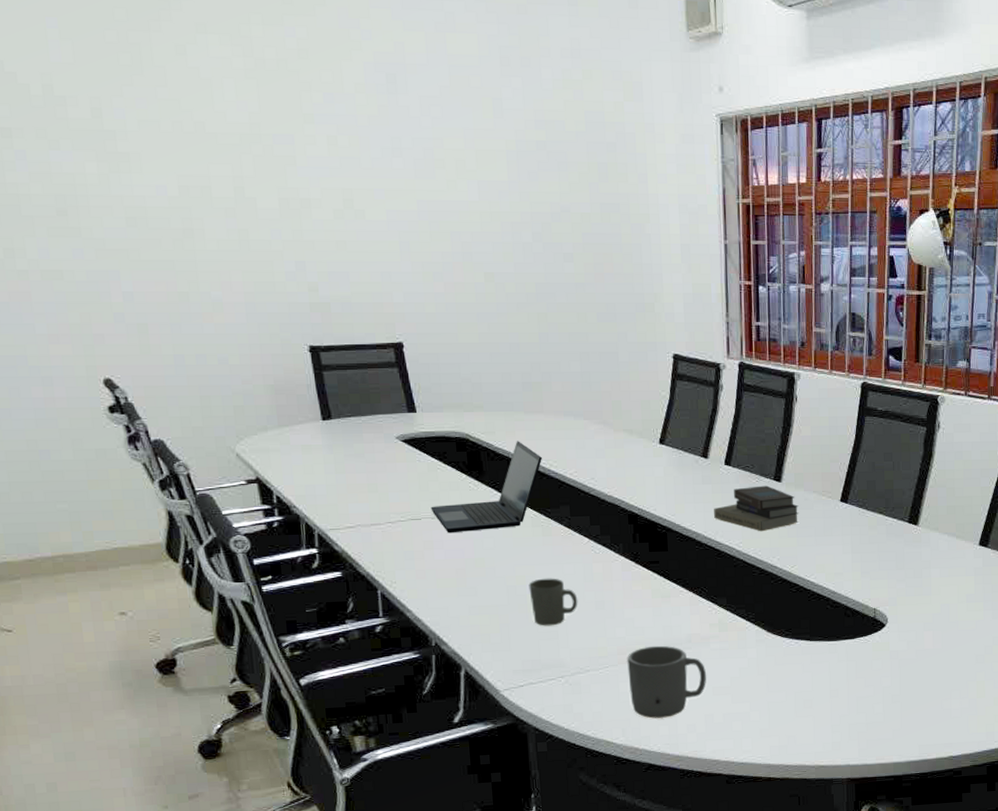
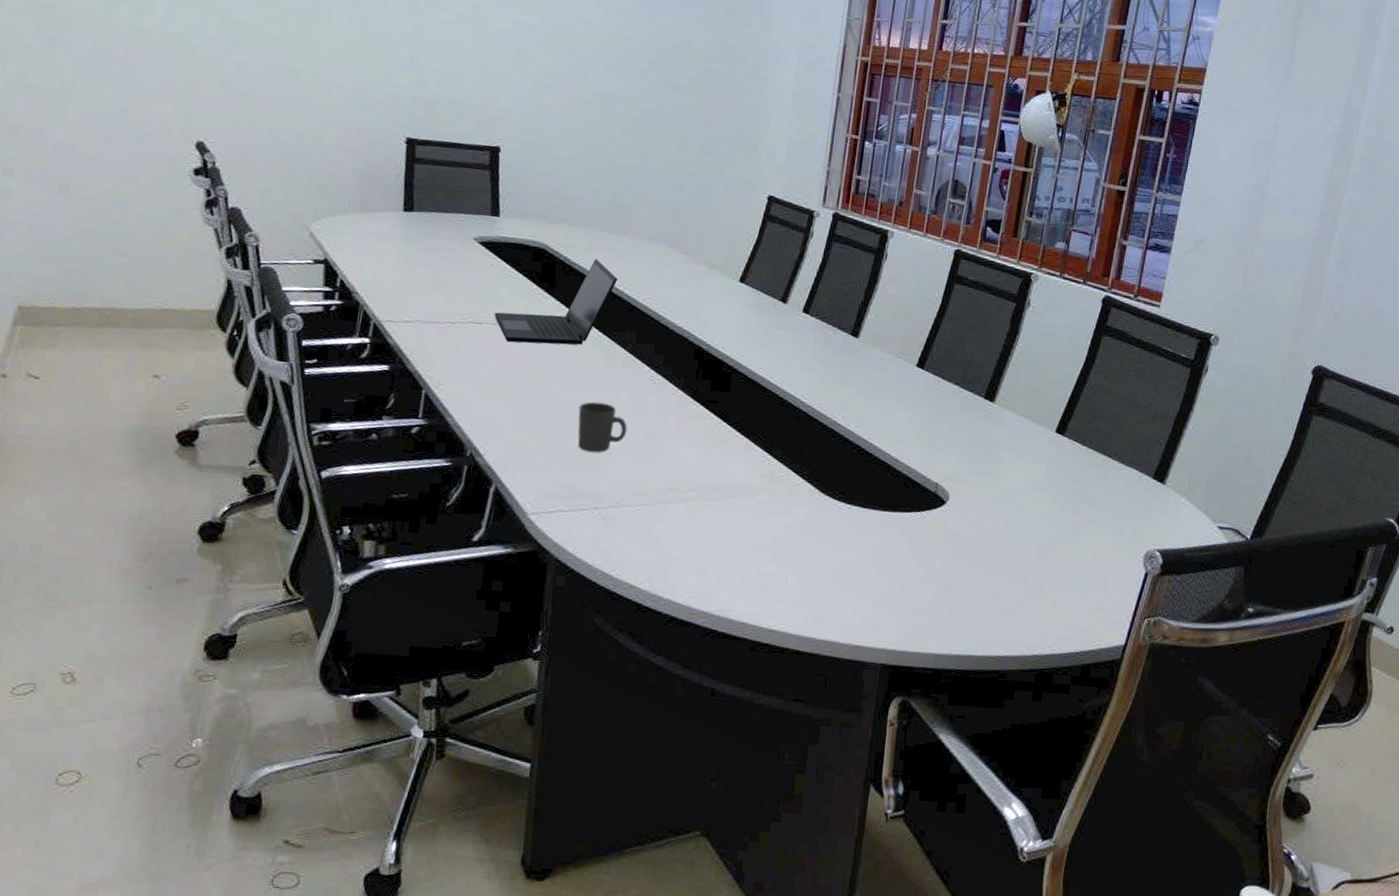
mug: present [627,645,707,719] -> none [663,489,749,569]
books: present [714,485,799,532] -> none [783,338,873,386]

